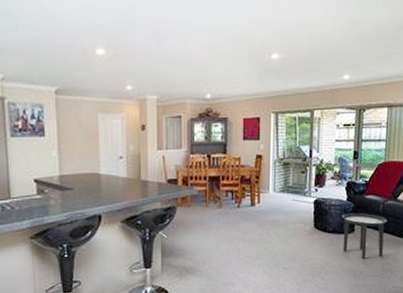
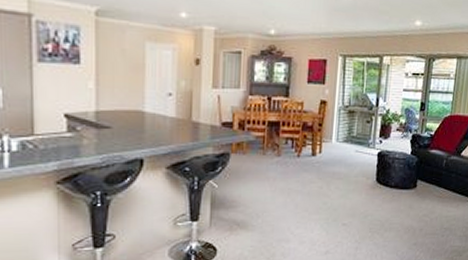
side table: present [342,213,387,260] -> none [404,168,449,217]

